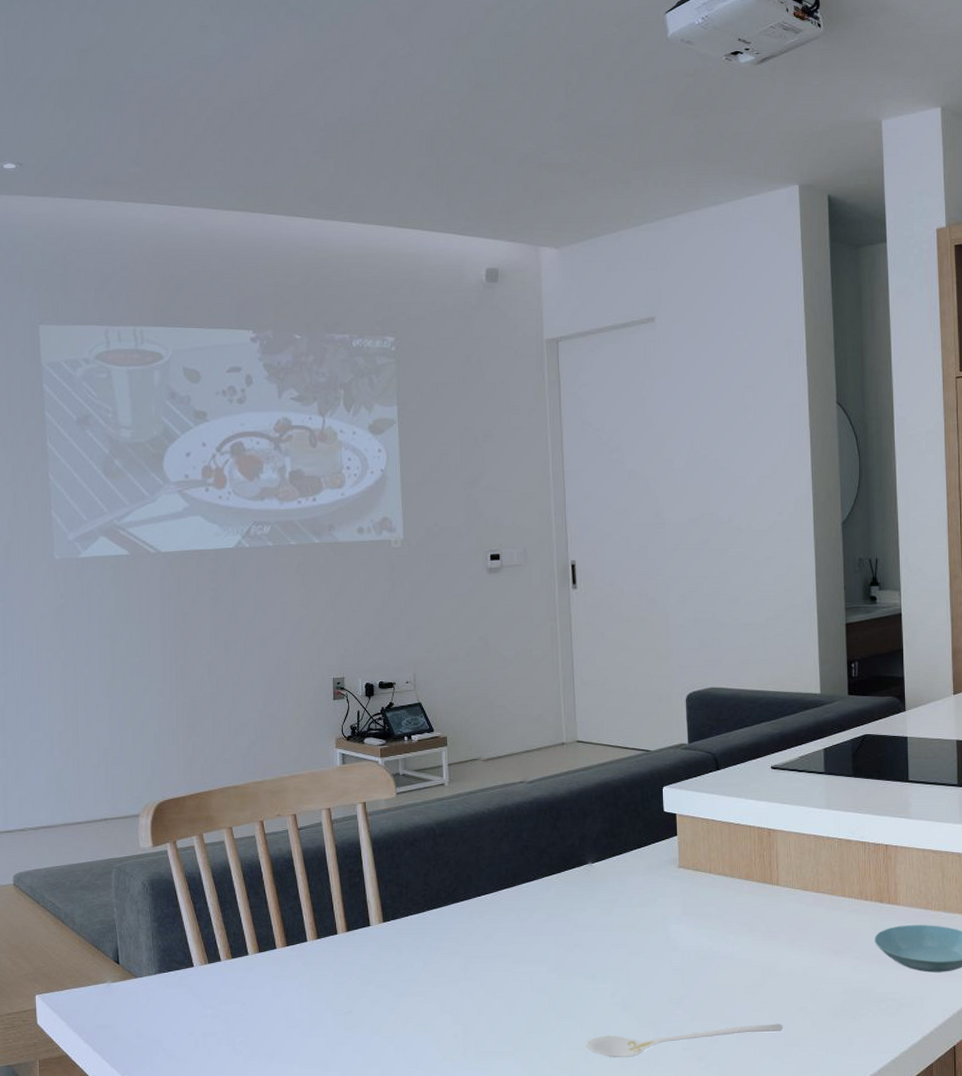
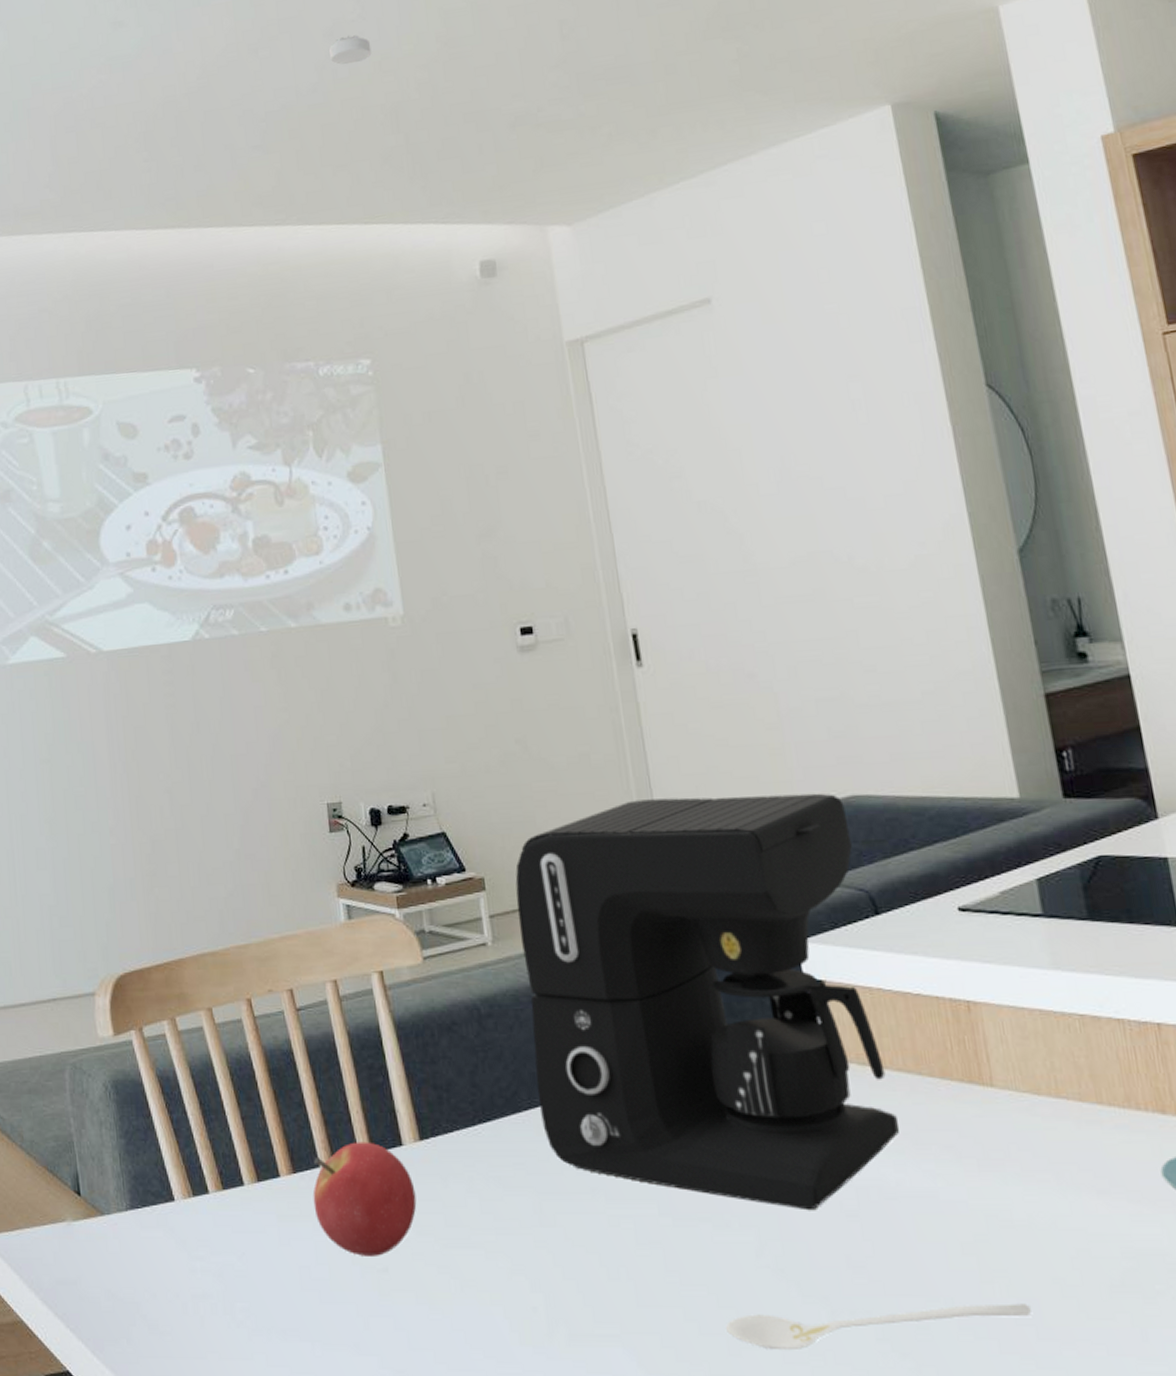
fruit: none [300,923,377,1003] -> present [313,1141,417,1256]
smoke detector: none [382,68,416,93] -> present [329,35,372,65]
coffee maker: none [469,684,714,967] -> present [515,793,899,1211]

